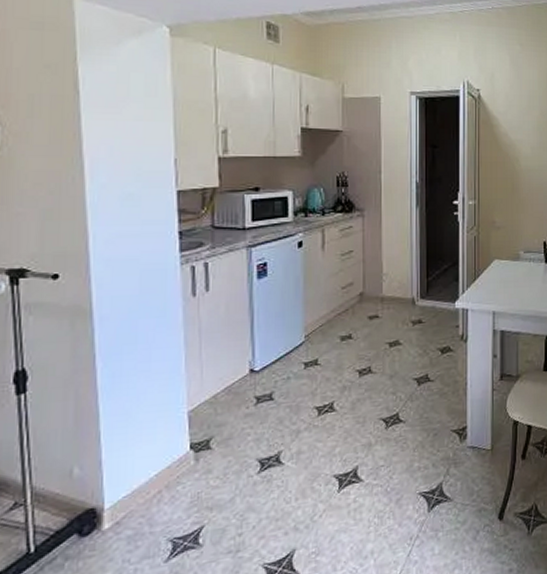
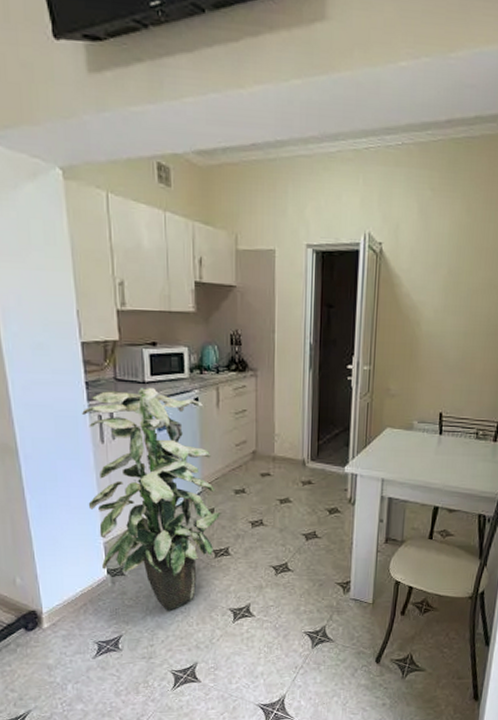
indoor plant: none [171,233,326,488] -> present [81,387,221,612]

